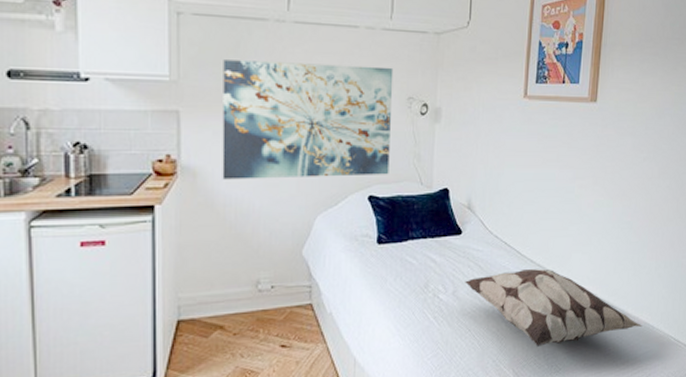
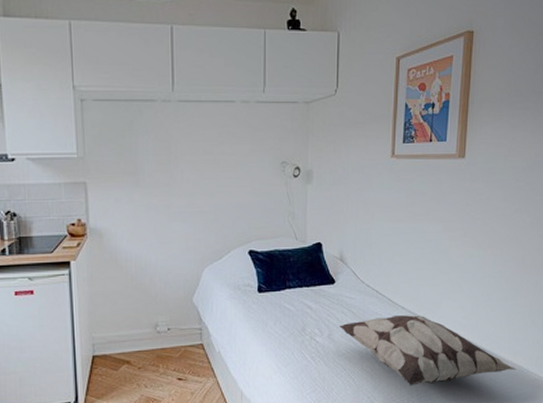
wall art: present [222,60,394,180] -> none [120,136,268,239]

